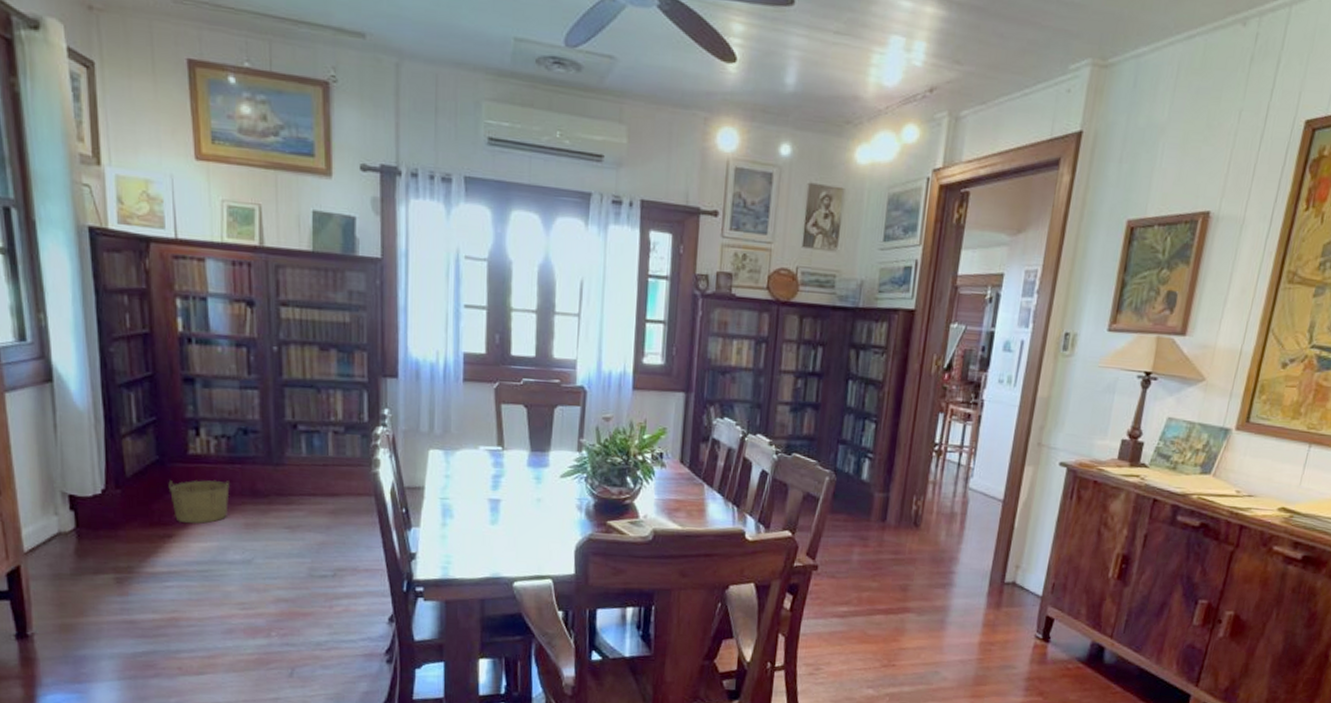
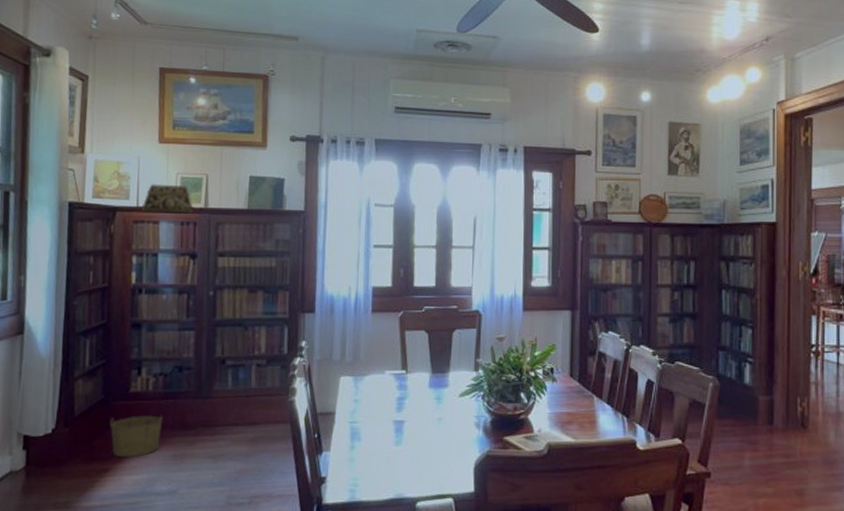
decorative box: none [181,210,247,252] -> present [141,183,194,215]

